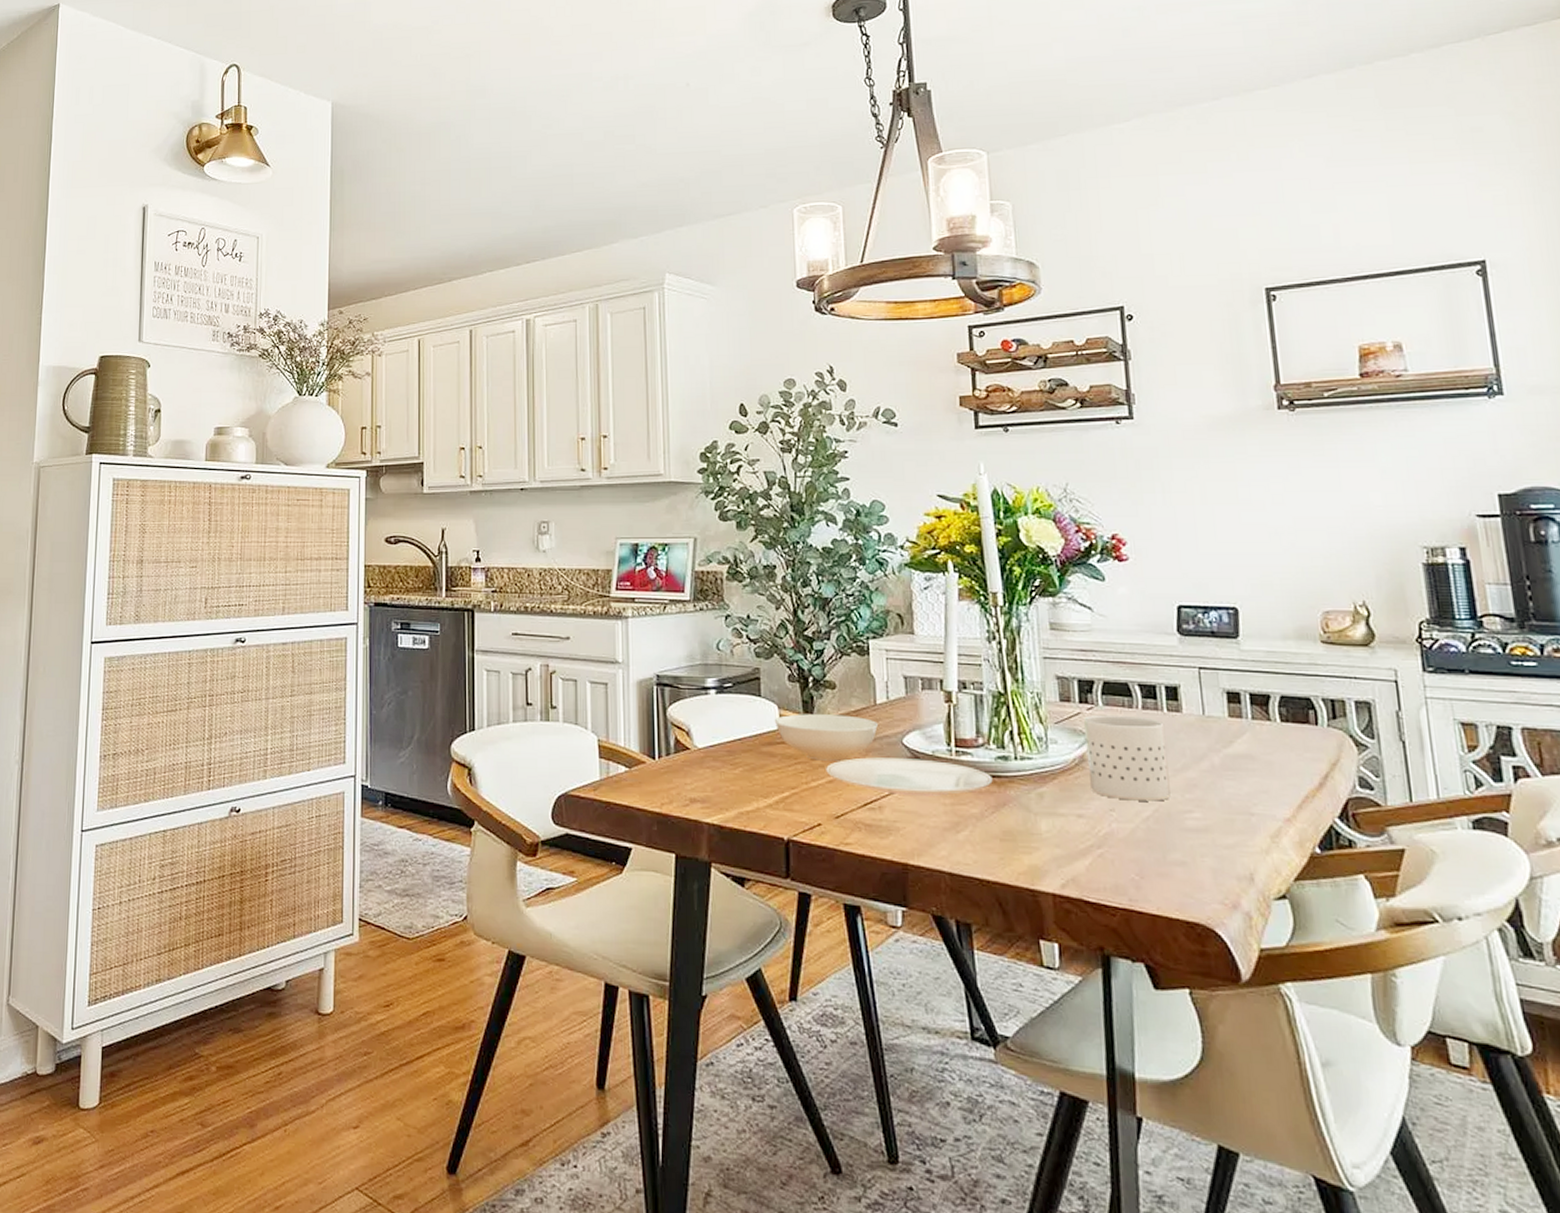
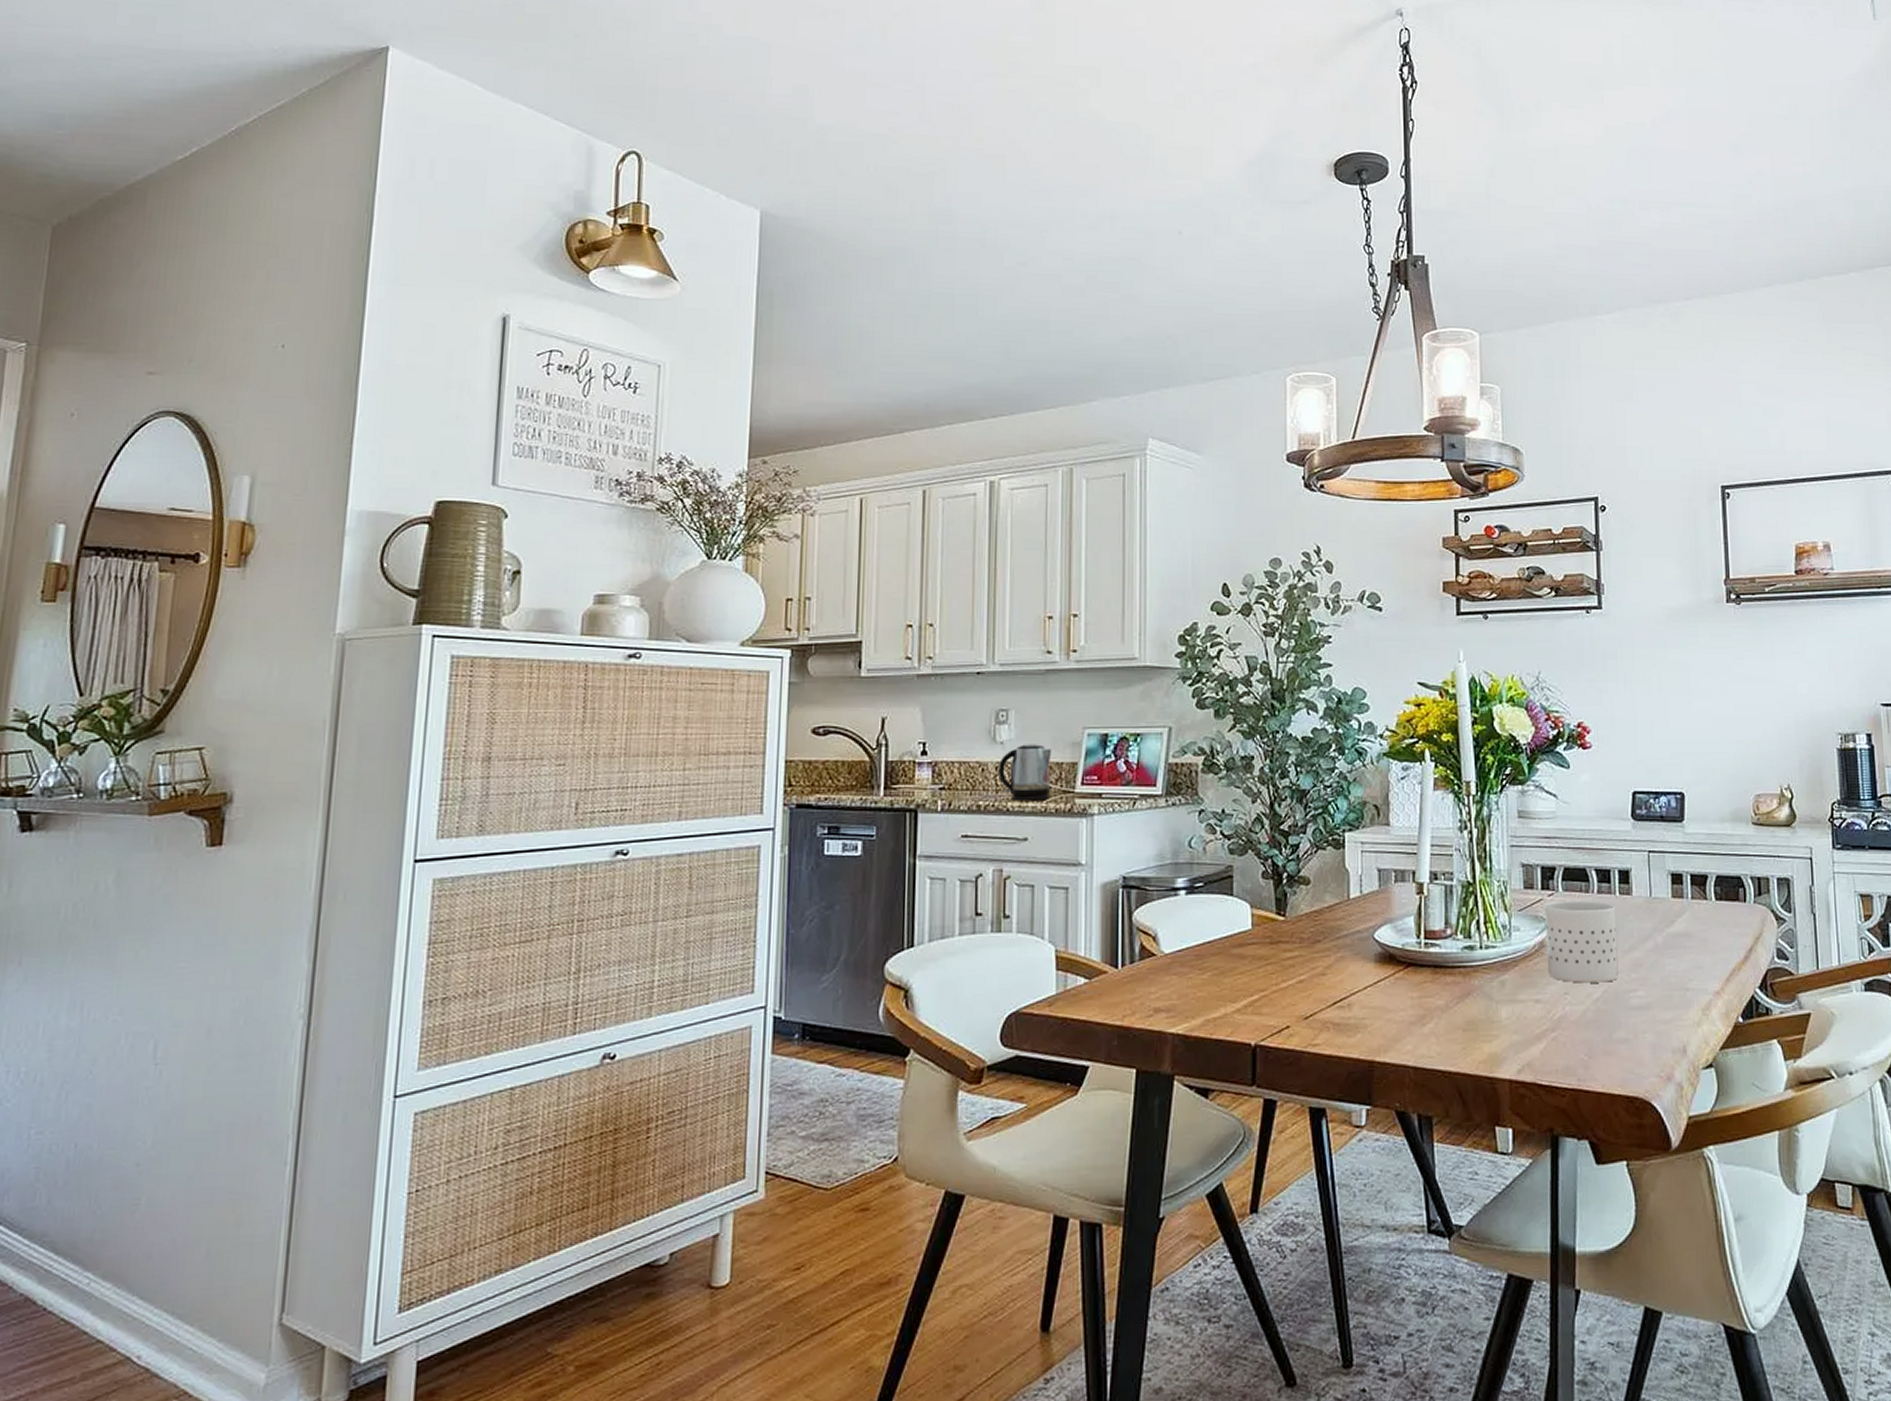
kettle: none [542,552,589,604] -> present [999,744,1052,801]
bowl: present [774,714,878,761] -> none [1245,911,1350,960]
plate: present [826,757,993,796] -> none [1297,953,1458,991]

